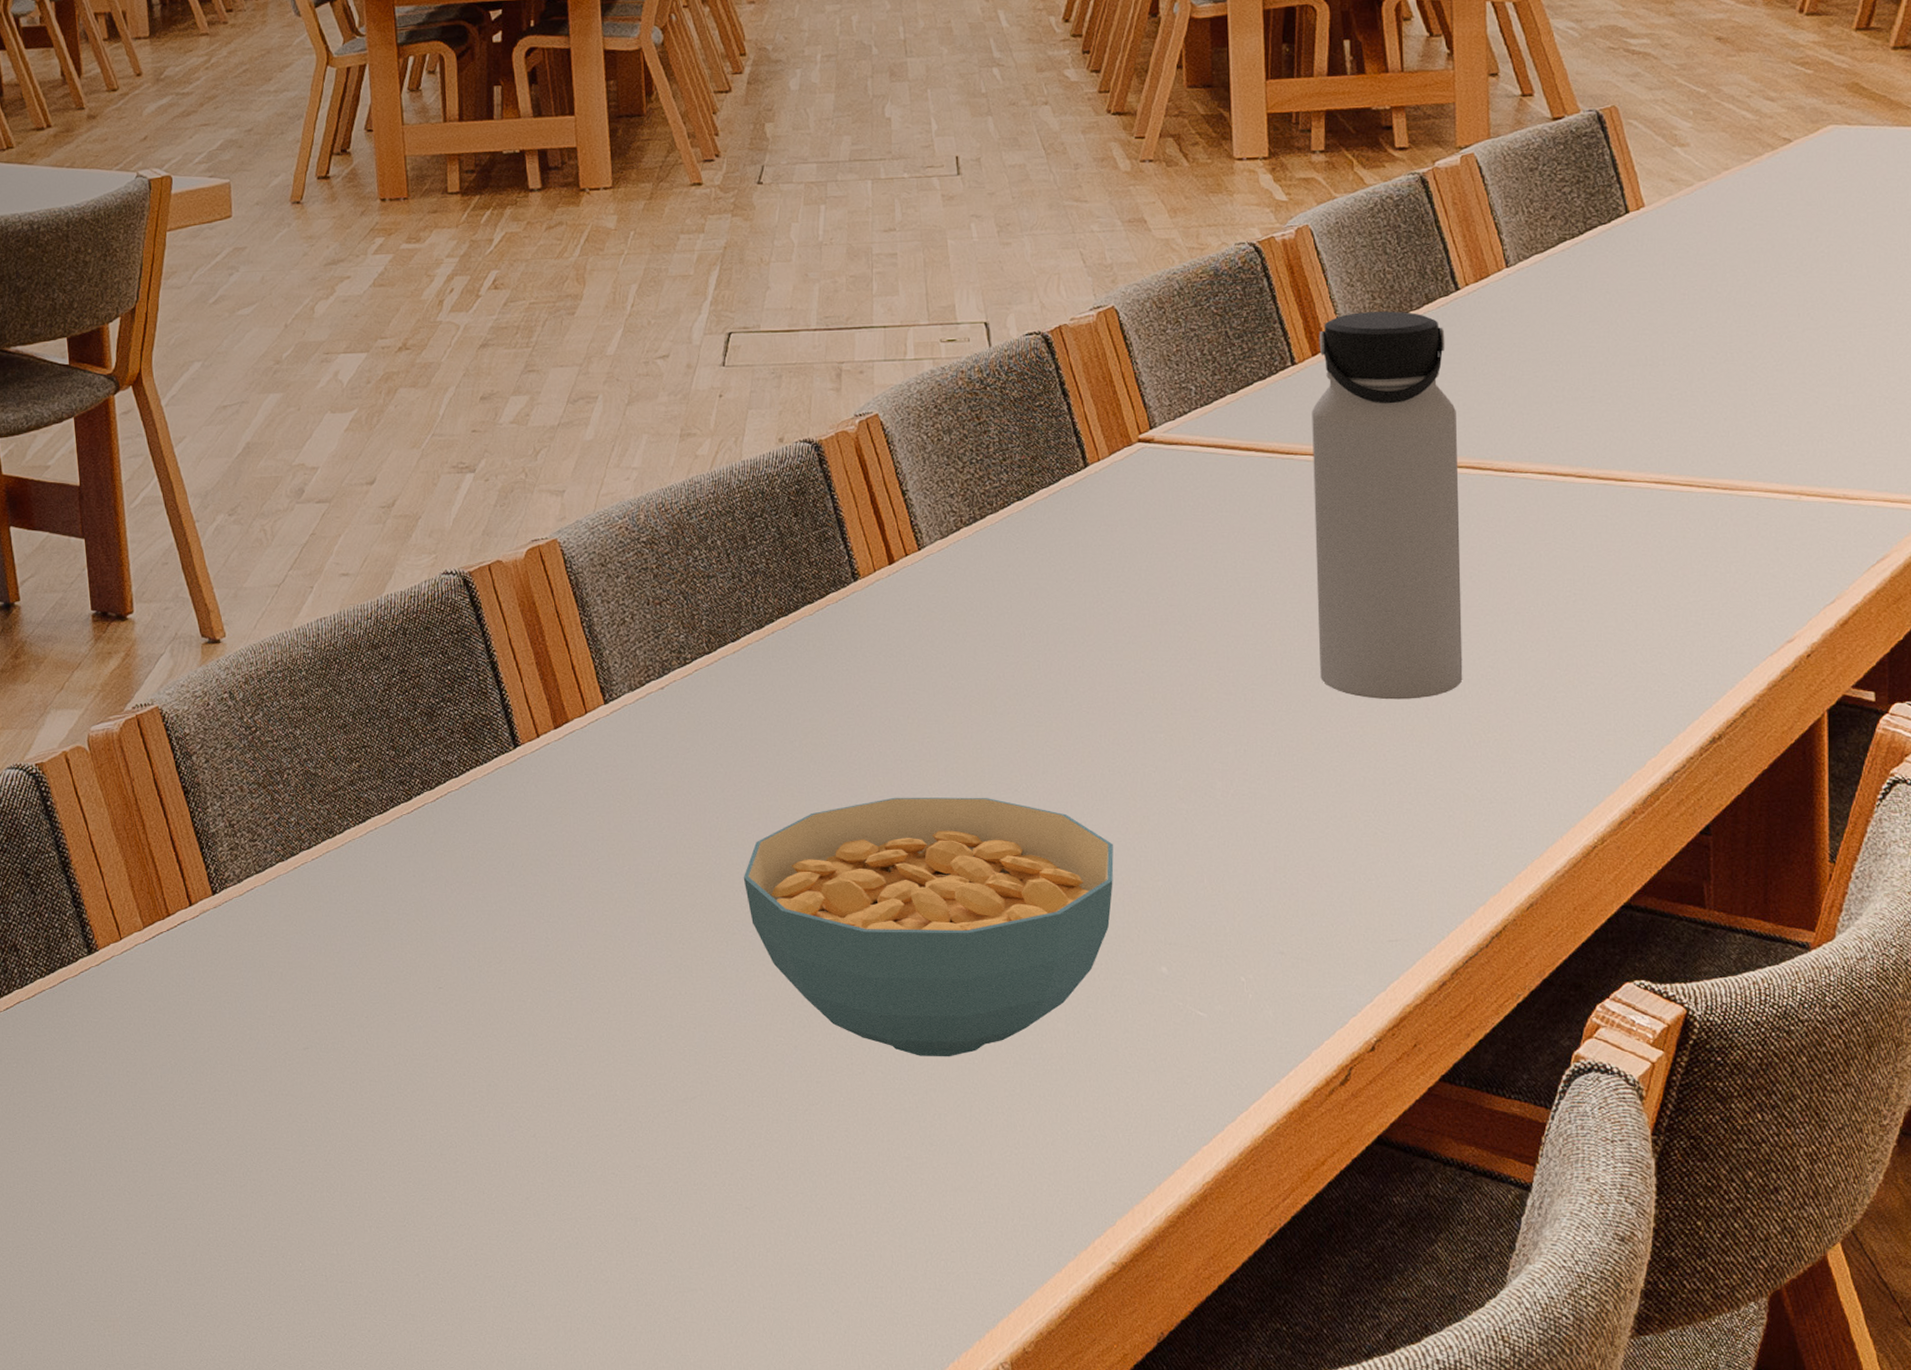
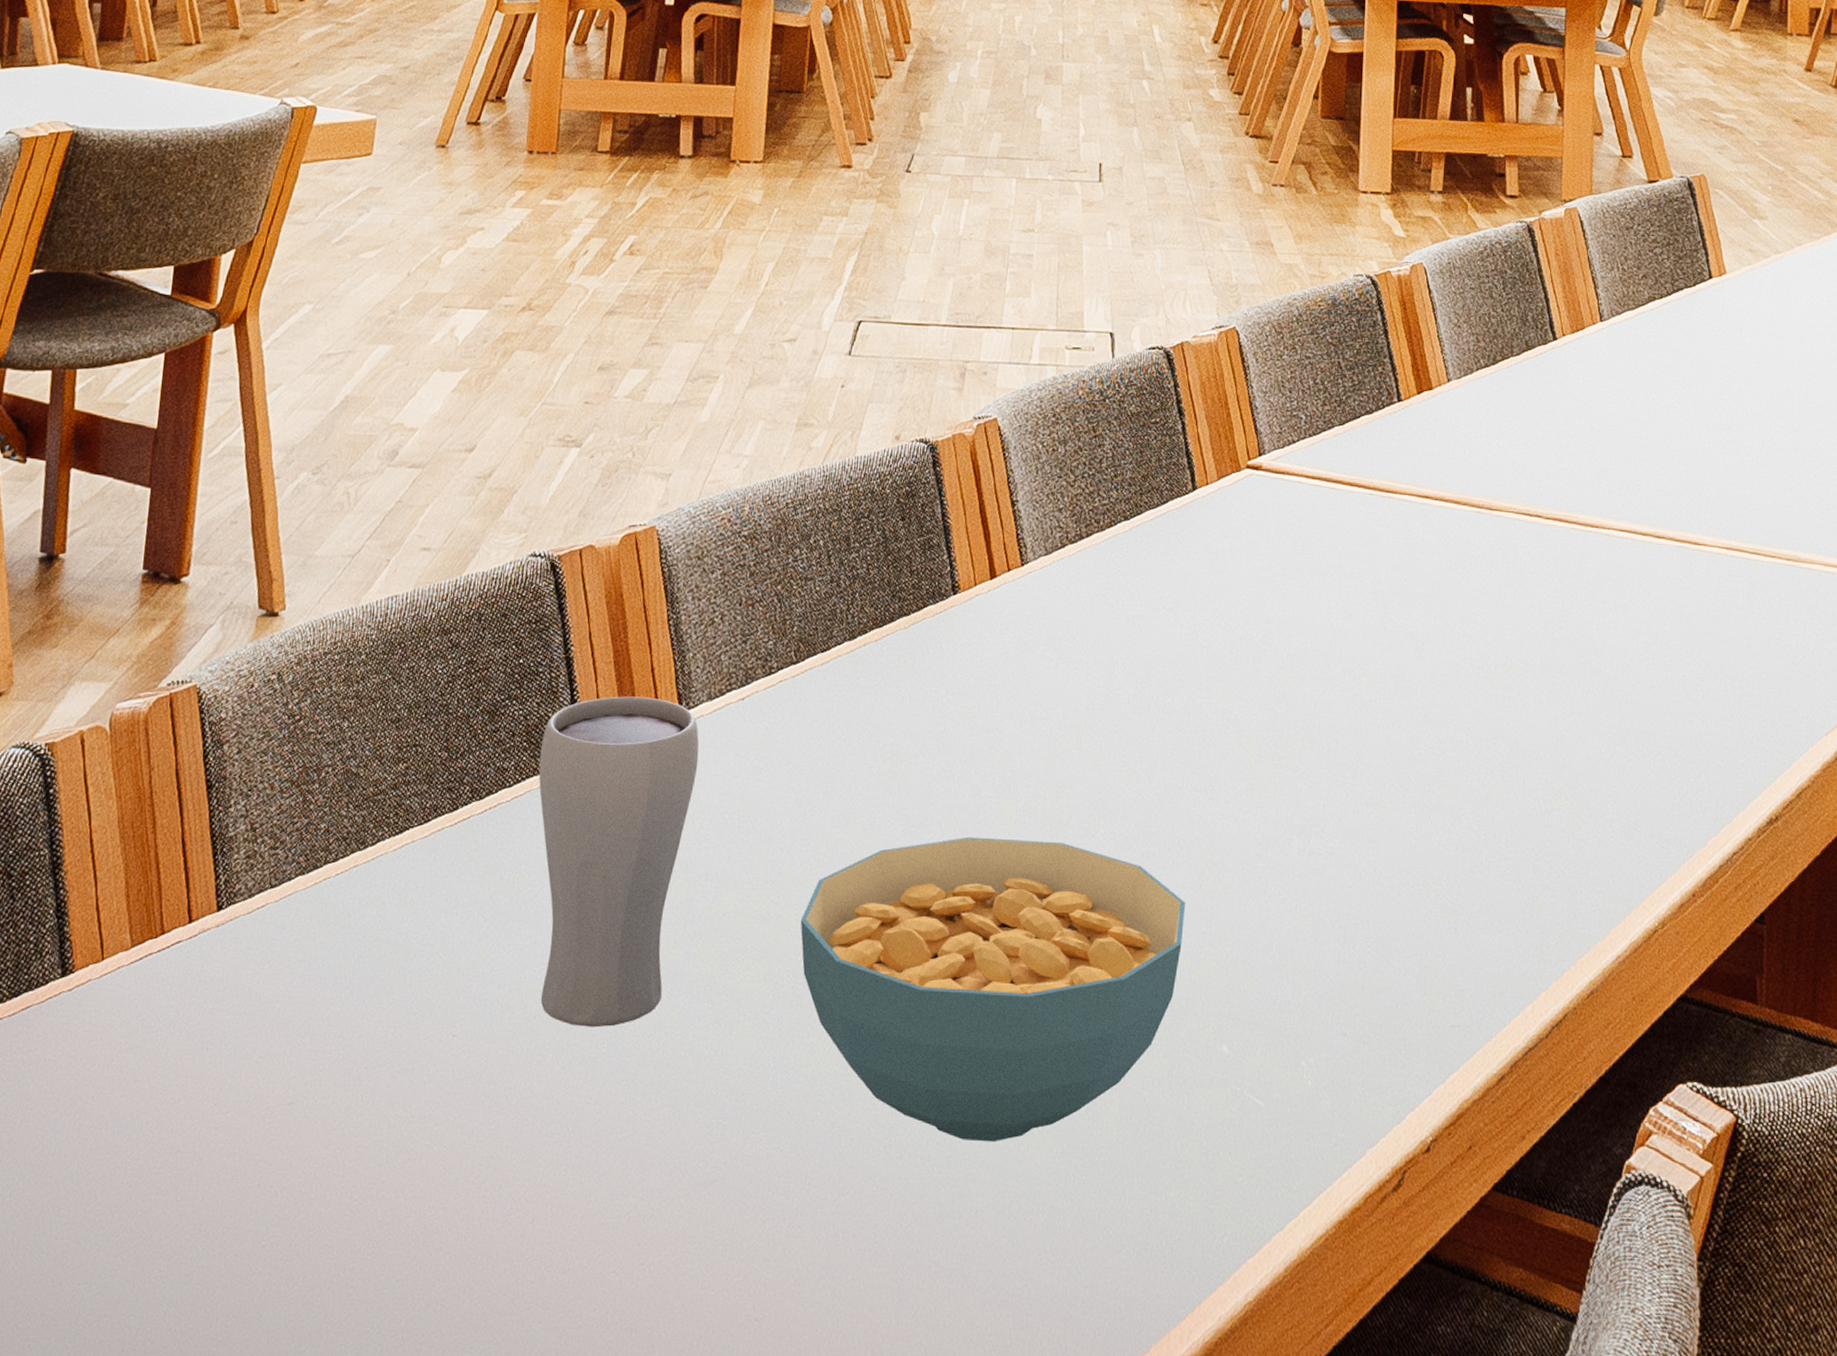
drinking glass: none [479,692,628,976] -> present [538,696,699,1028]
water bottle: present [1312,311,1463,700] -> none [1403,354,1547,760]

